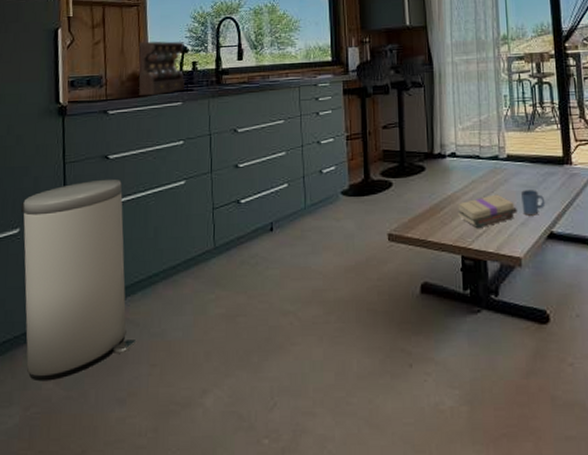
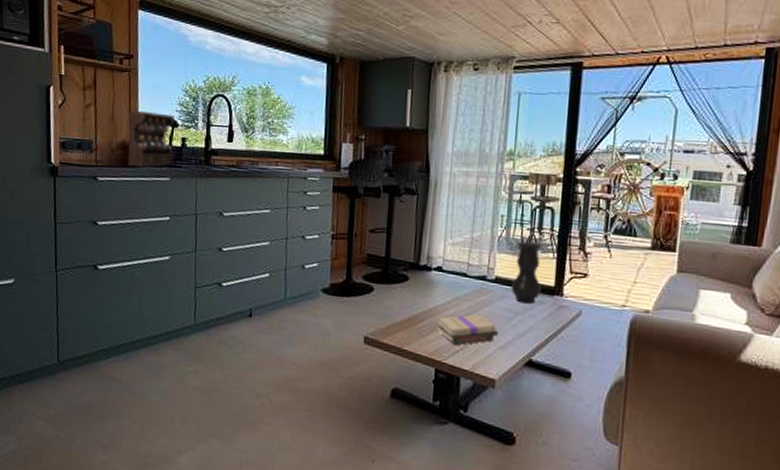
pedal bin: present [20,178,137,382] -> none [15,243,120,419]
mug: present [520,189,546,216] -> none [503,314,529,341]
vase: none [521,117,551,177] -> present [510,241,542,304]

